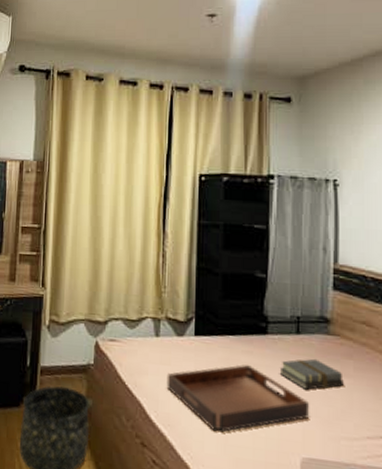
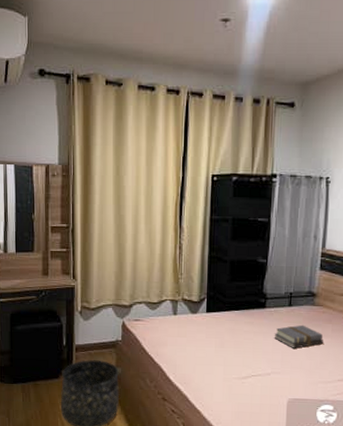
serving tray: present [166,365,310,432] -> none [183,333,297,385]

